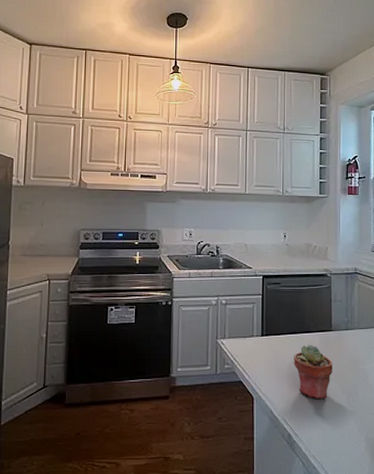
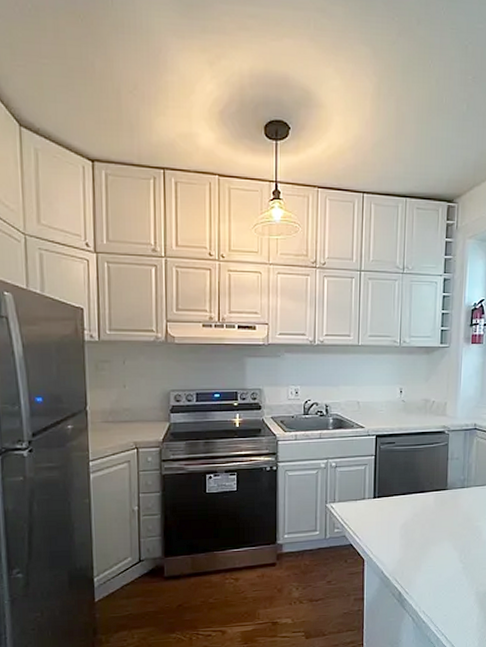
potted succulent: present [294,344,333,400] -> none [407,504,446,558]

